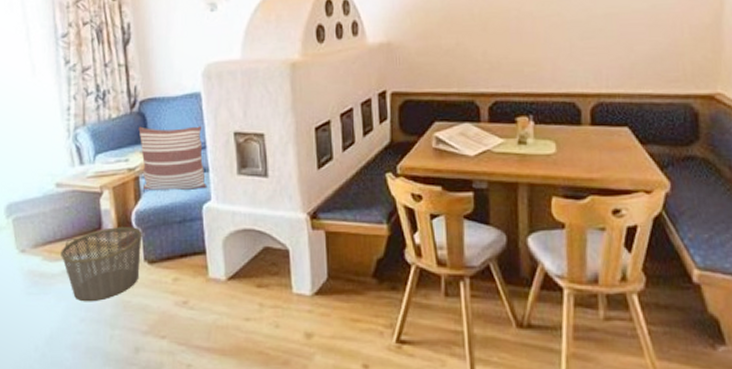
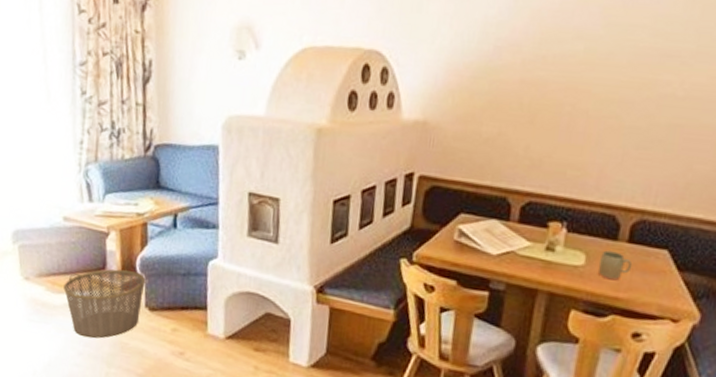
pillow: present [138,126,207,190] -> none [149,171,216,246]
mug: none [568,135,600,163] -> present [598,250,633,281]

